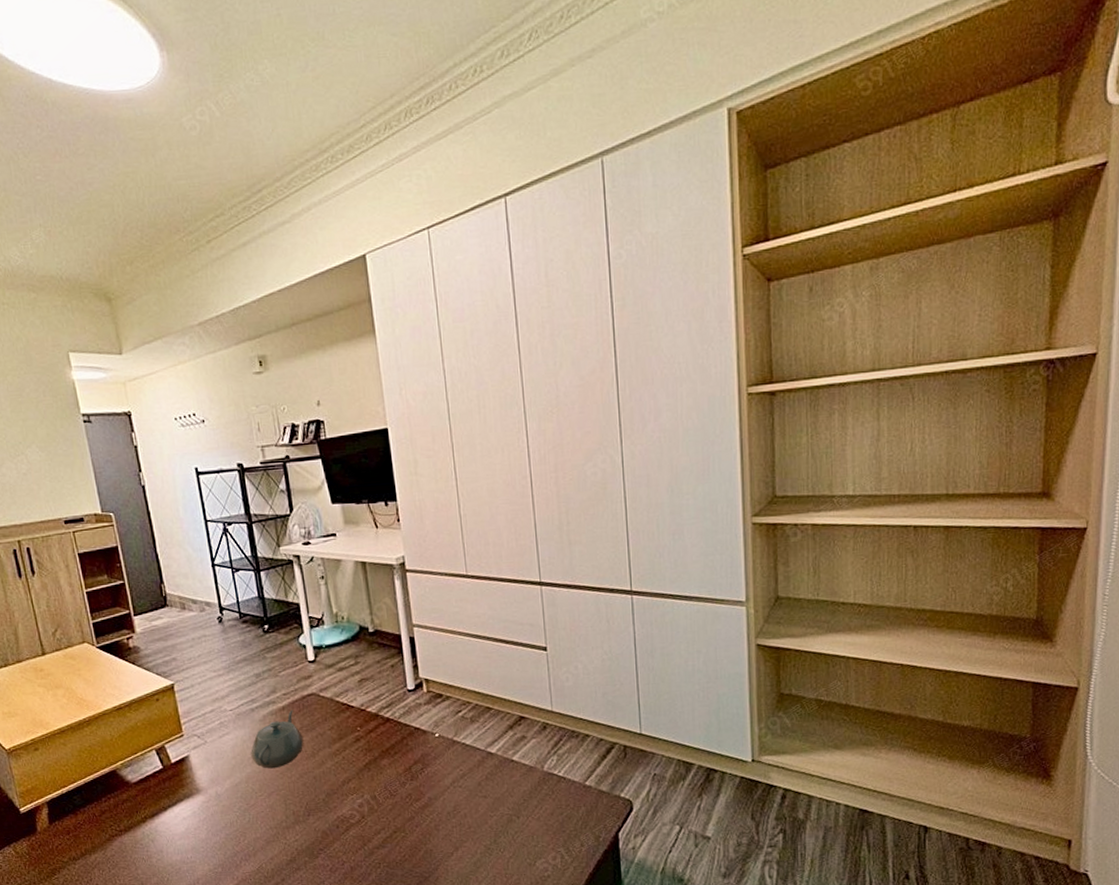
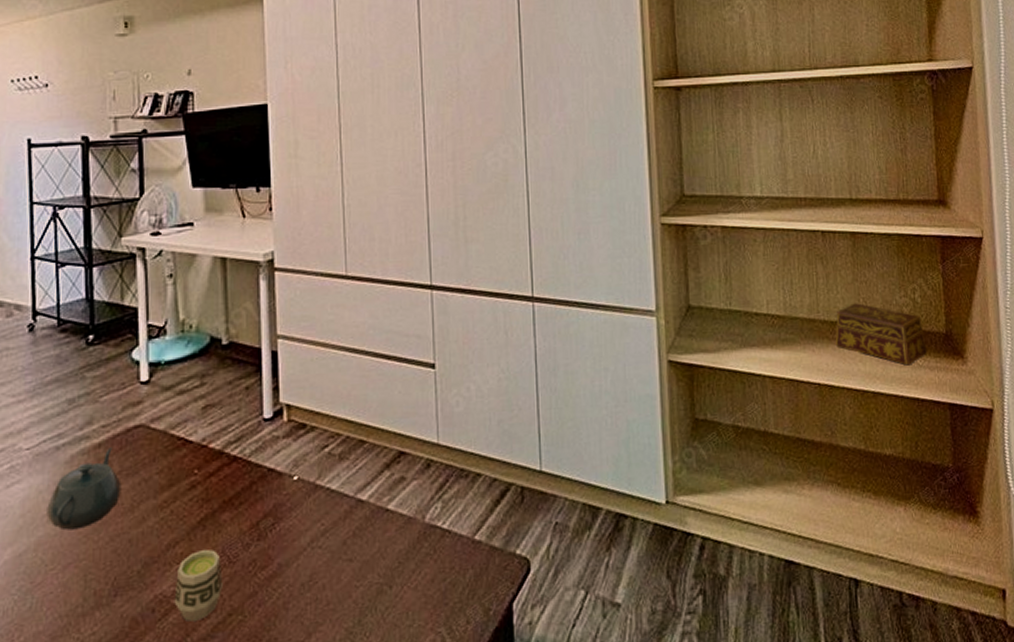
cup: none [352,785,388,835] -> present [174,549,223,622]
decorative box: none [920,592,1014,649] -> present [835,303,927,366]

